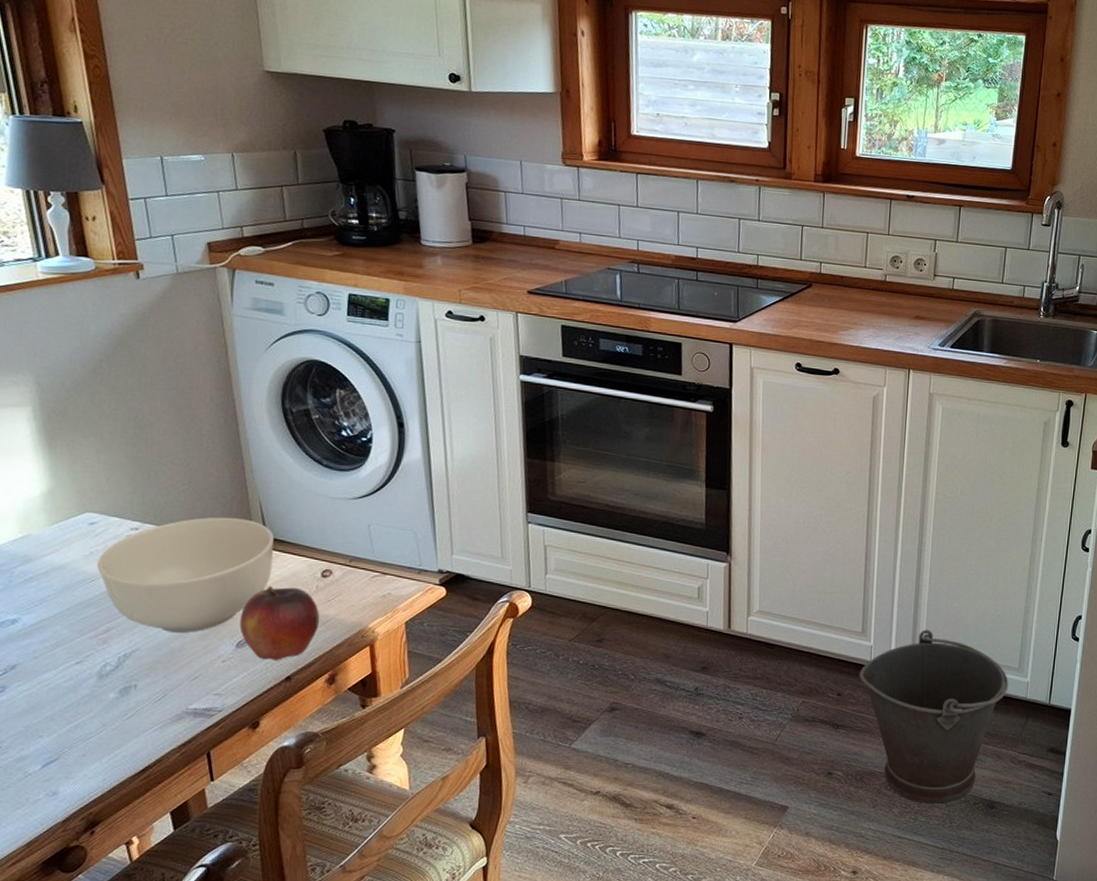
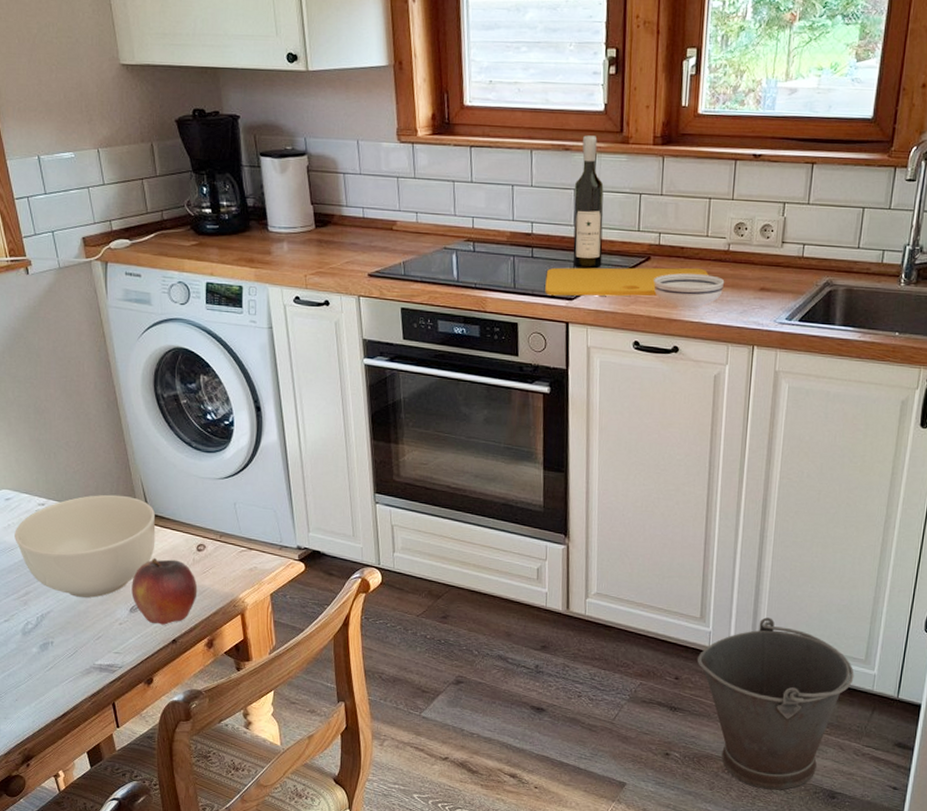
cutting board: none [709,291,867,321] -> present [545,267,709,297]
bottle: none [737,169,768,294] -> present [573,135,604,269]
bowl: none [815,300,882,334] -> present [653,273,725,310]

